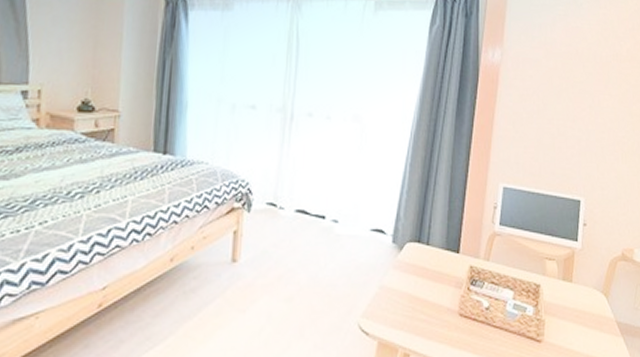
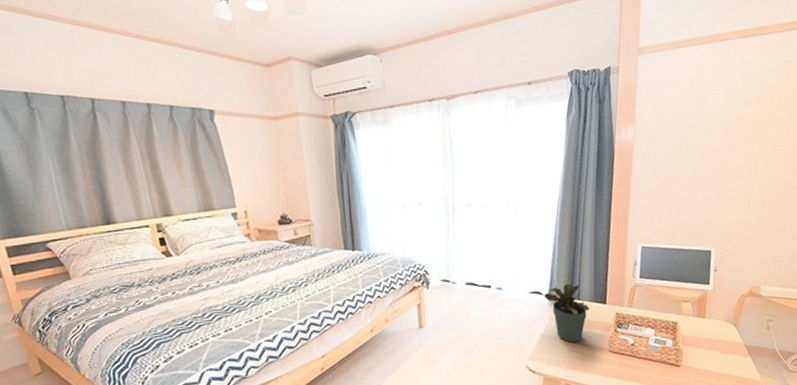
potted plant: none [387,223,440,299] -> present [544,283,590,343]

